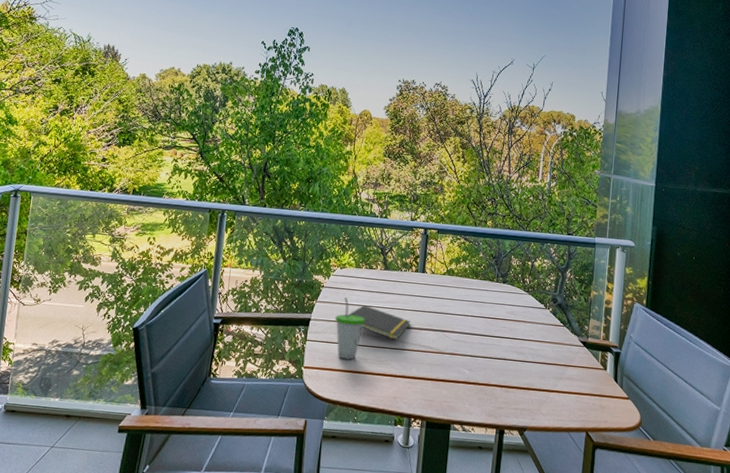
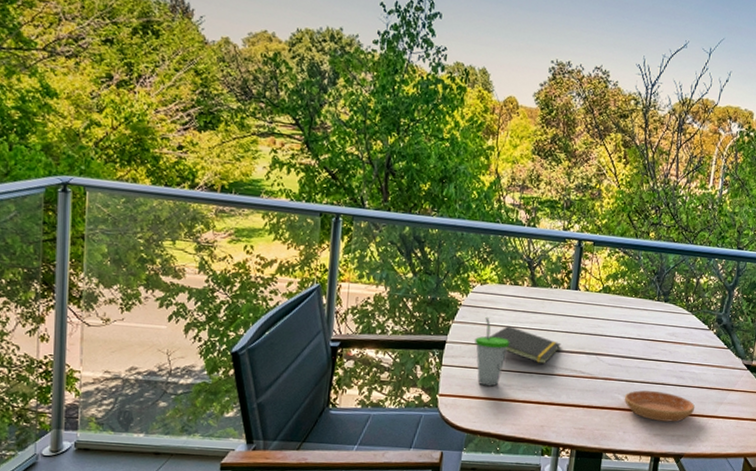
saucer: none [469,365,536,396] -> present [624,390,696,422]

